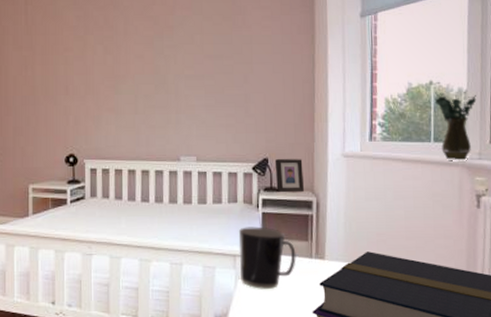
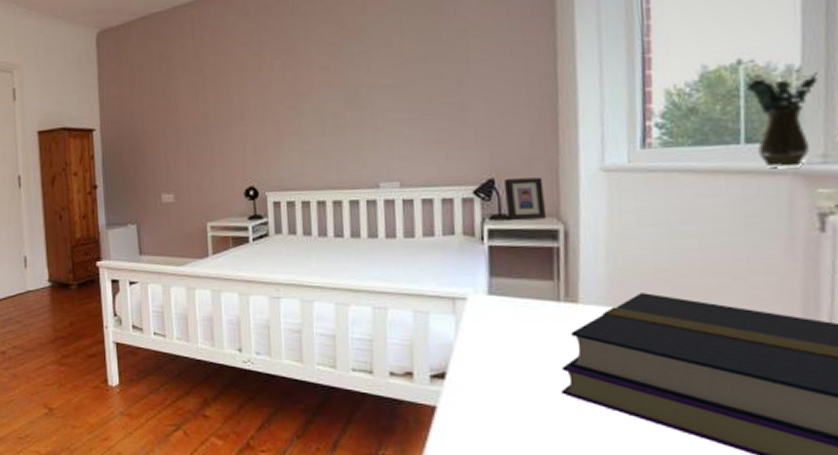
mug: present [238,226,296,289] -> none [457,263,538,339]

